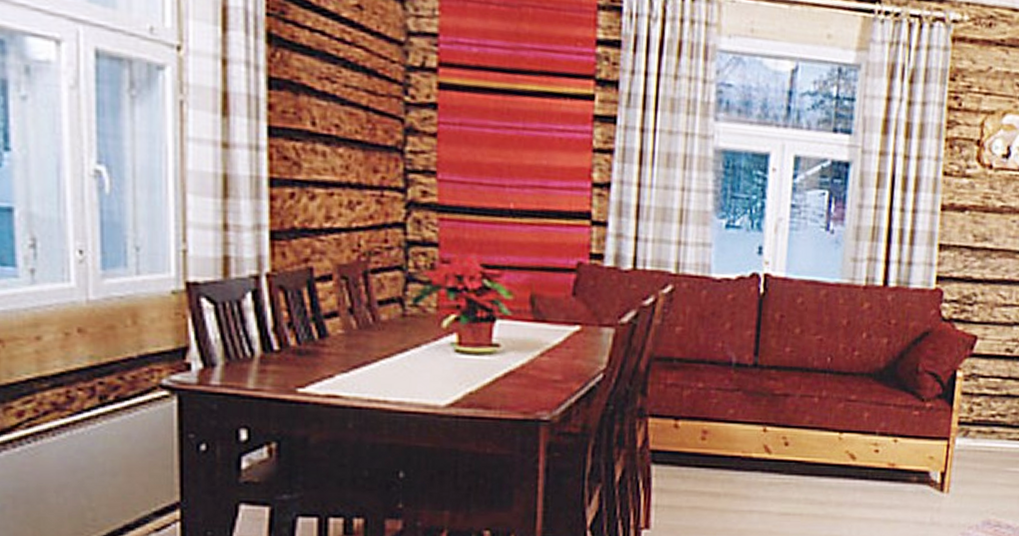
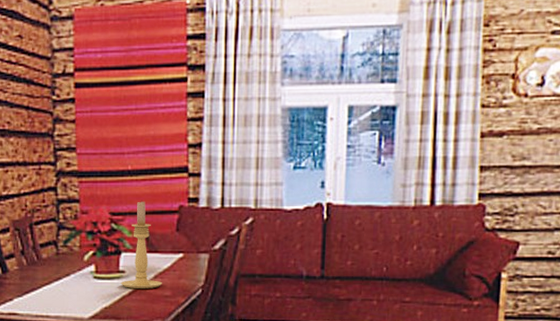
candle holder: none [493,251,551,370] -> present [121,200,162,289]

